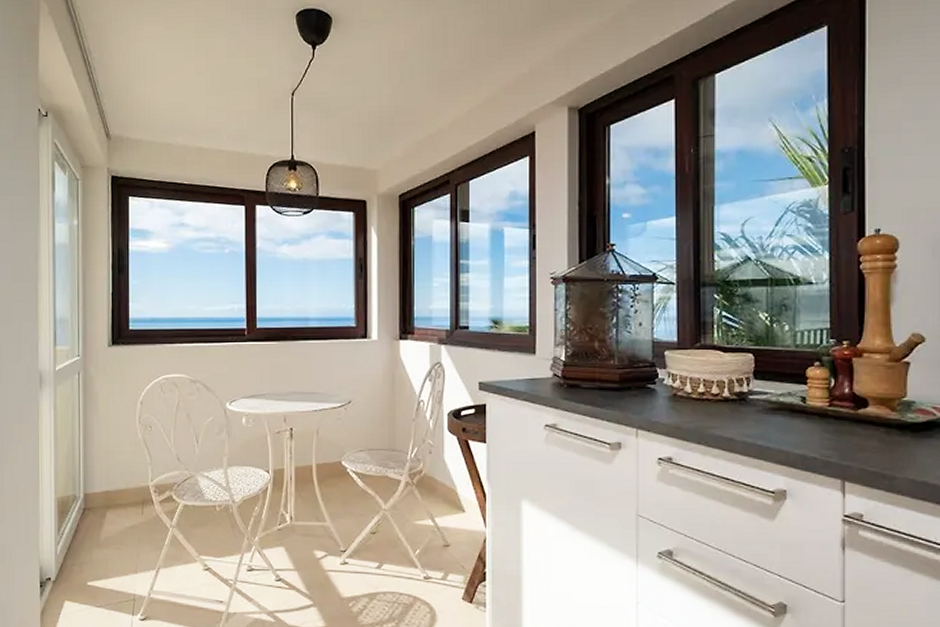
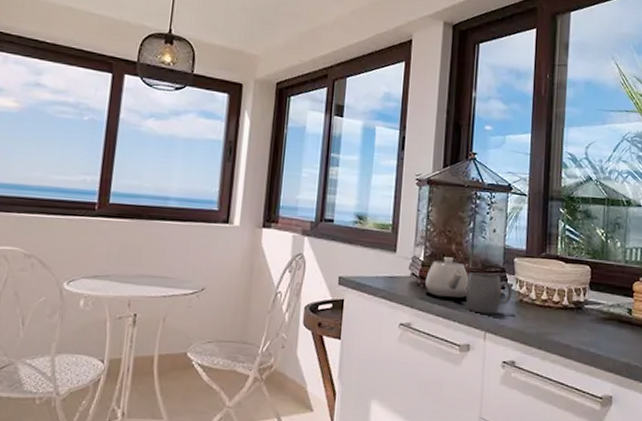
teapot: none [568,355,616,397] -> present [424,257,469,299]
mug: none [613,369,664,411] -> present [465,272,512,315]

